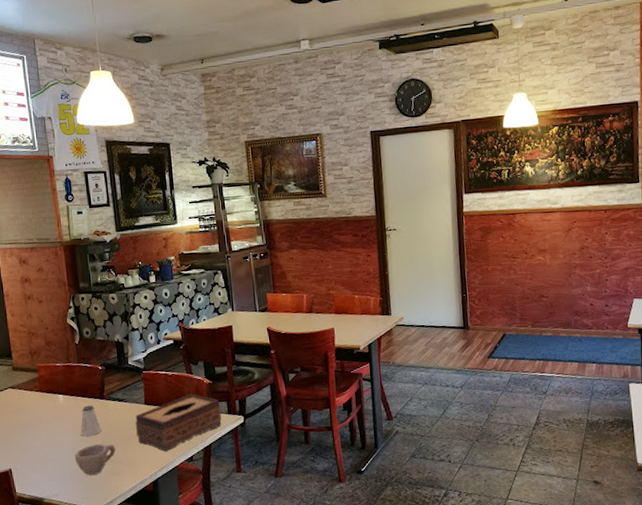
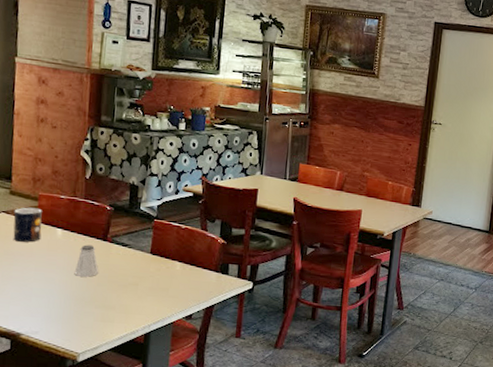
mug: none [18,379,46,413] -> present [13,207,42,242]
cup: present [75,443,116,476] -> none [64,286,110,318]
tissue box: present [135,393,222,451] -> none [136,251,231,305]

